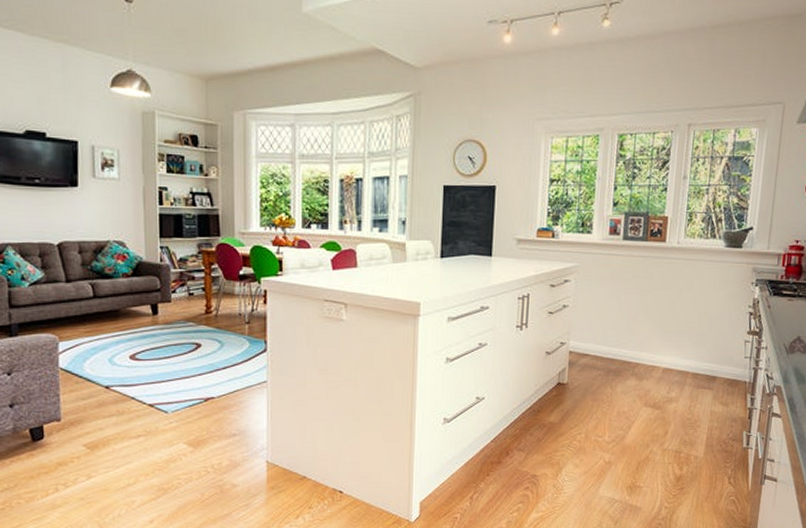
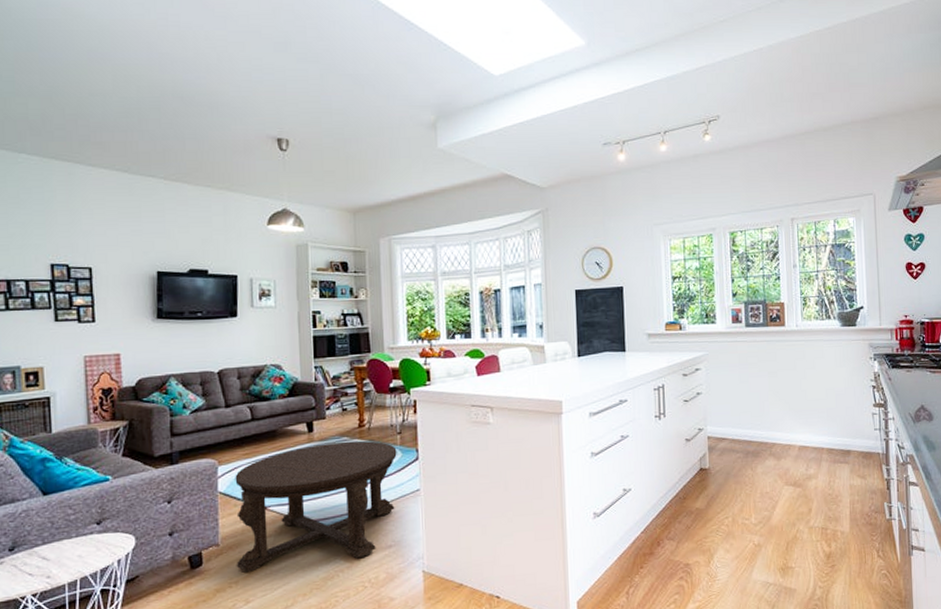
coffee table: none [76,327,244,449] -> present [235,440,397,573]

